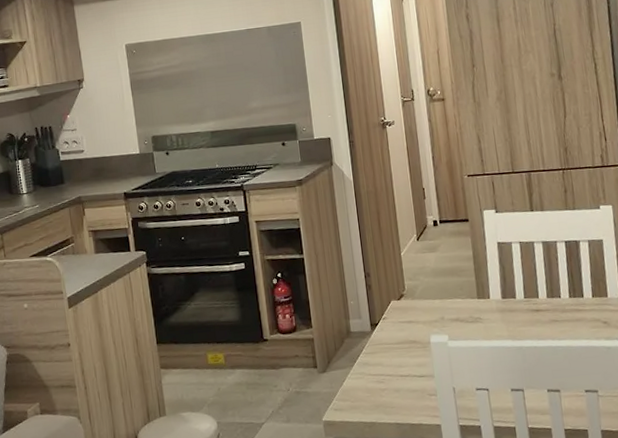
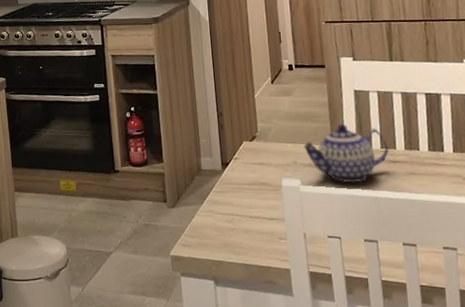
teapot: none [450,277,532,335] -> present [303,124,389,183]

